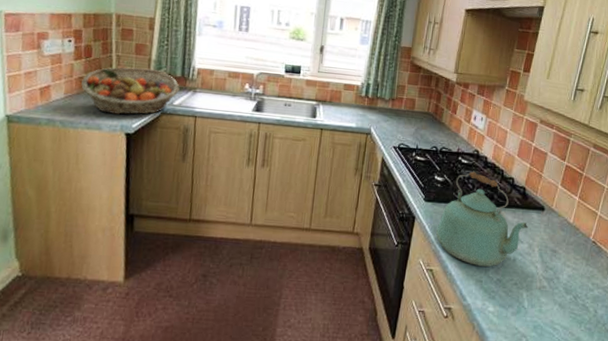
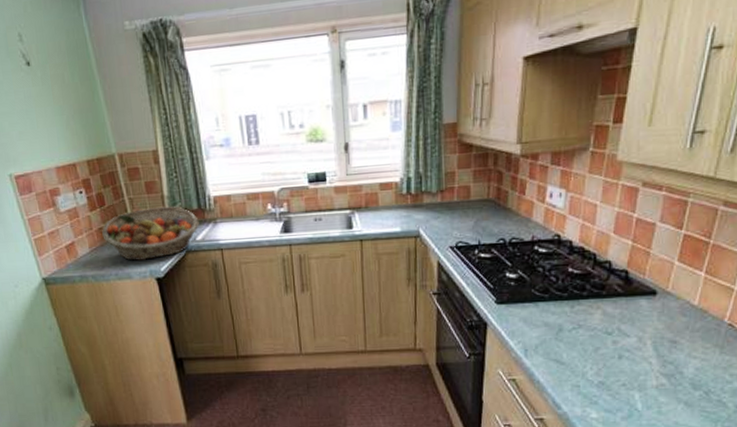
kettle: present [435,171,528,267] -> none [514,261,635,369]

